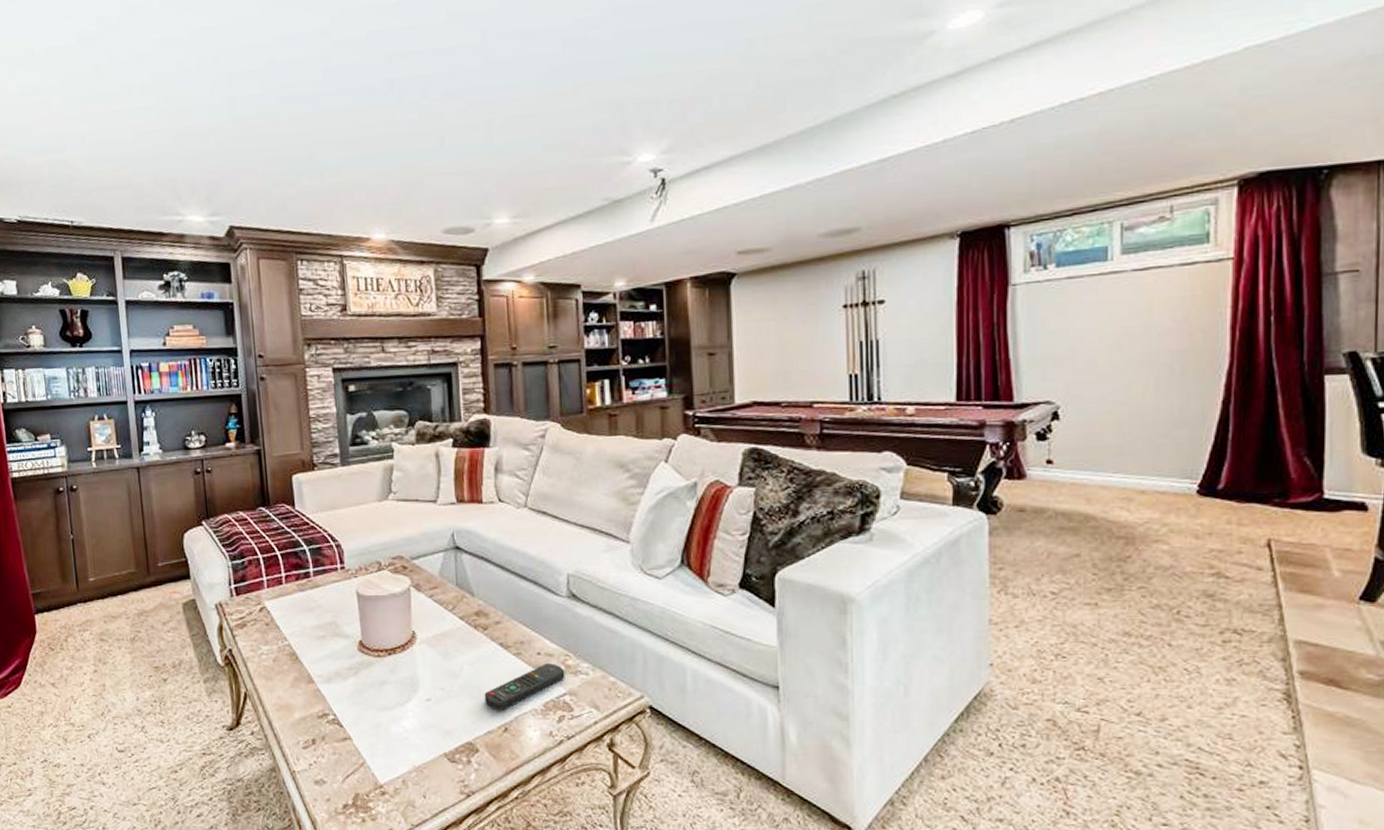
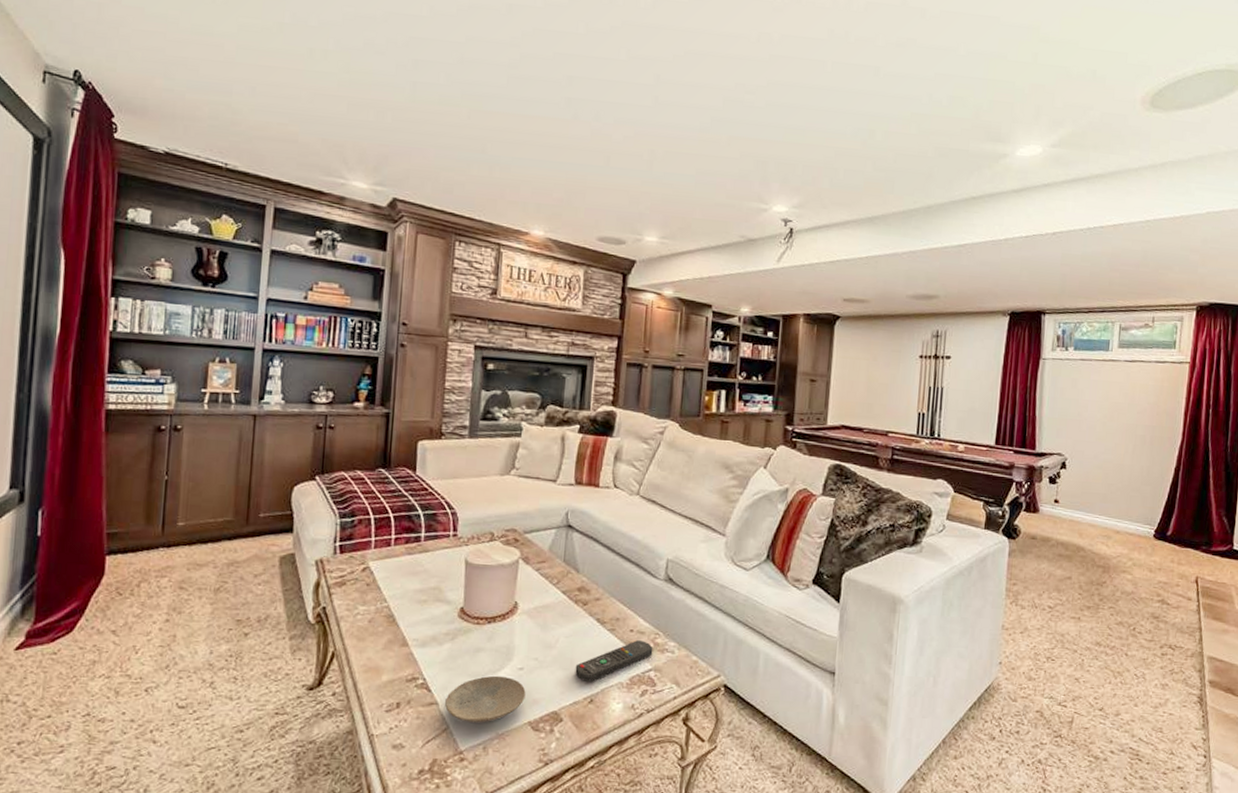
plate: none [358,708,437,756] -> present [445,675,526,723]

